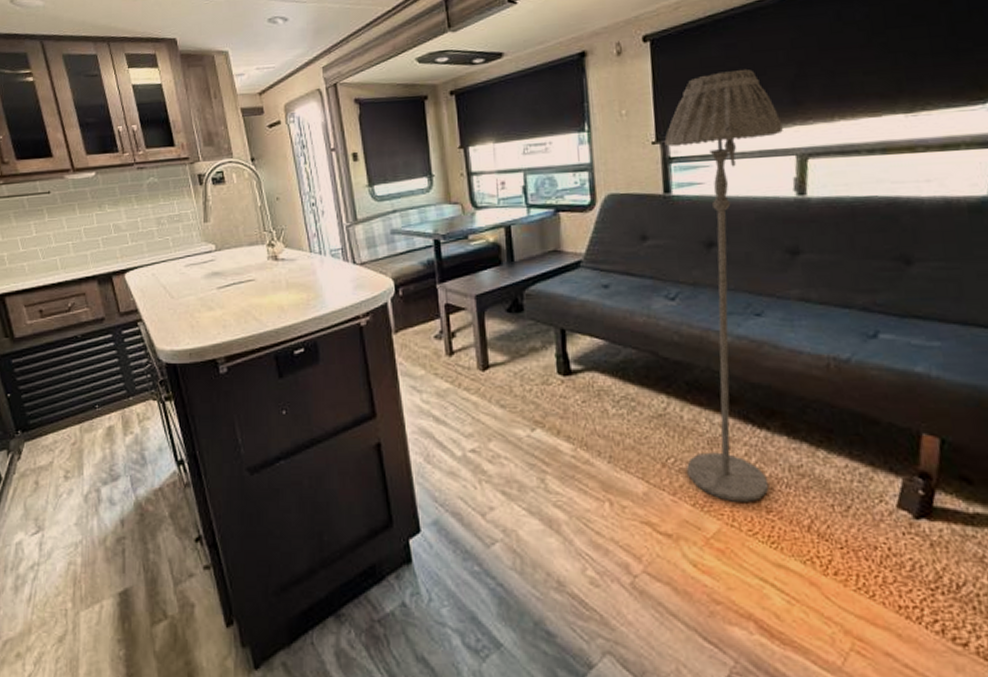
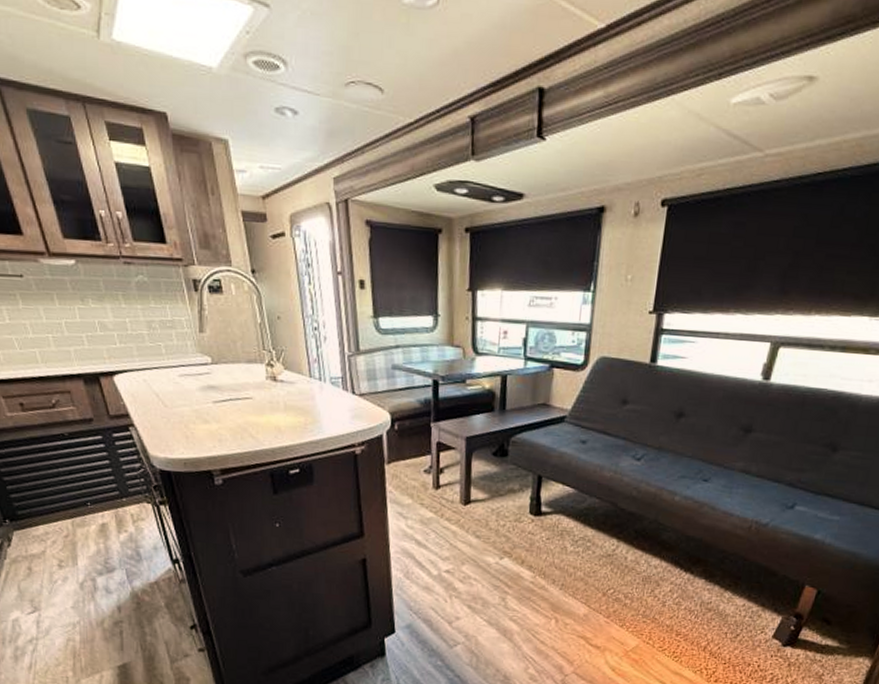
floor lamp: present [664,68,783,502] -> none [621,250,767,627]

